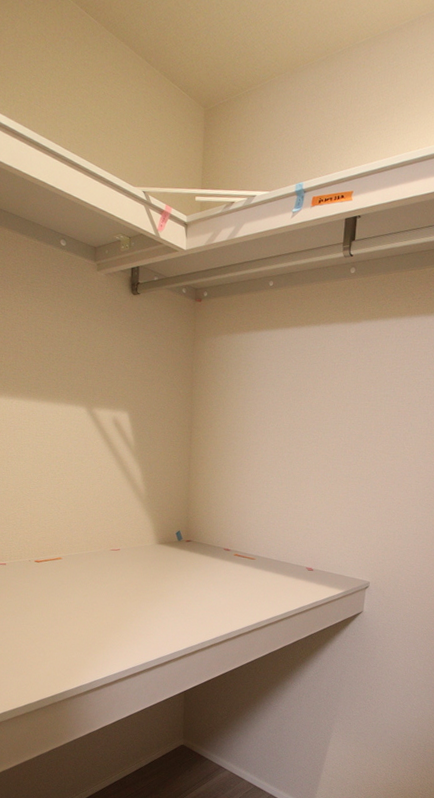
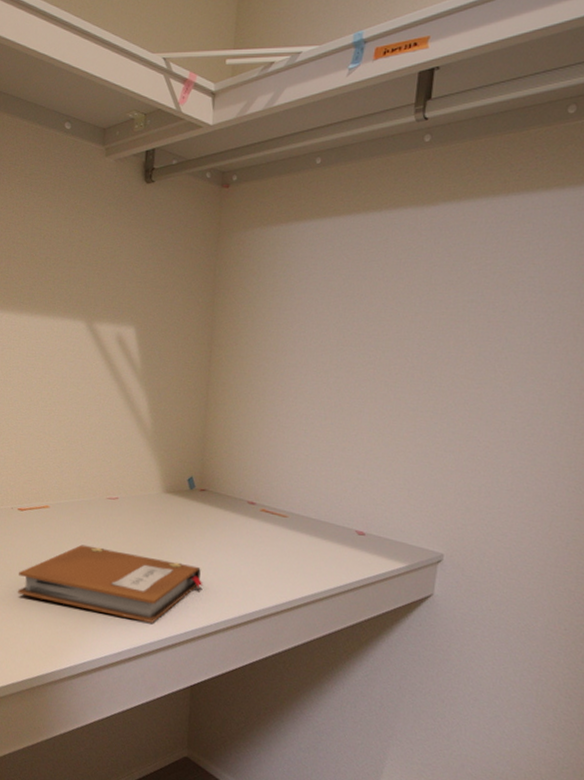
notebook: none [37,587,191,646] -> present [17,544,203,623]

